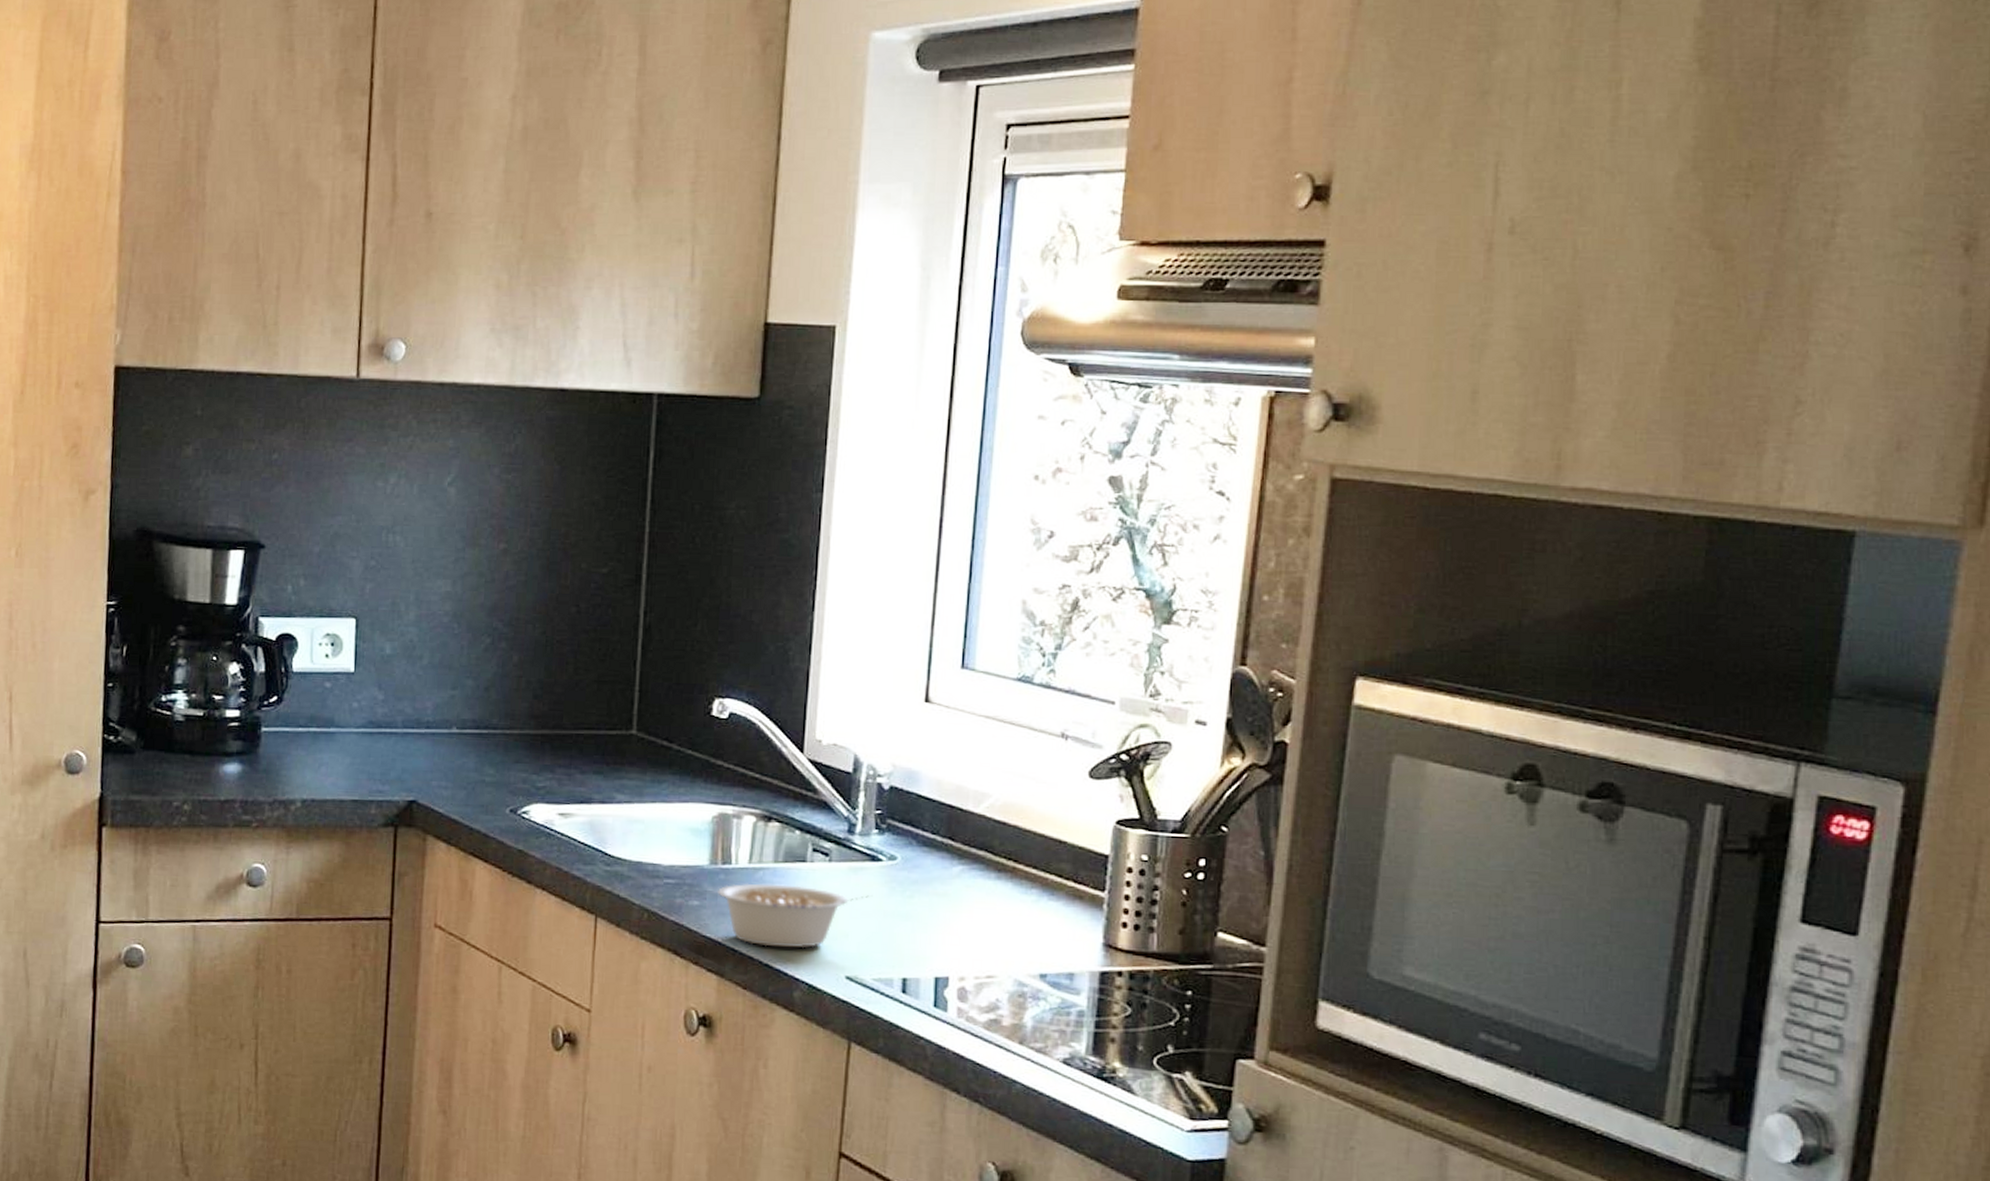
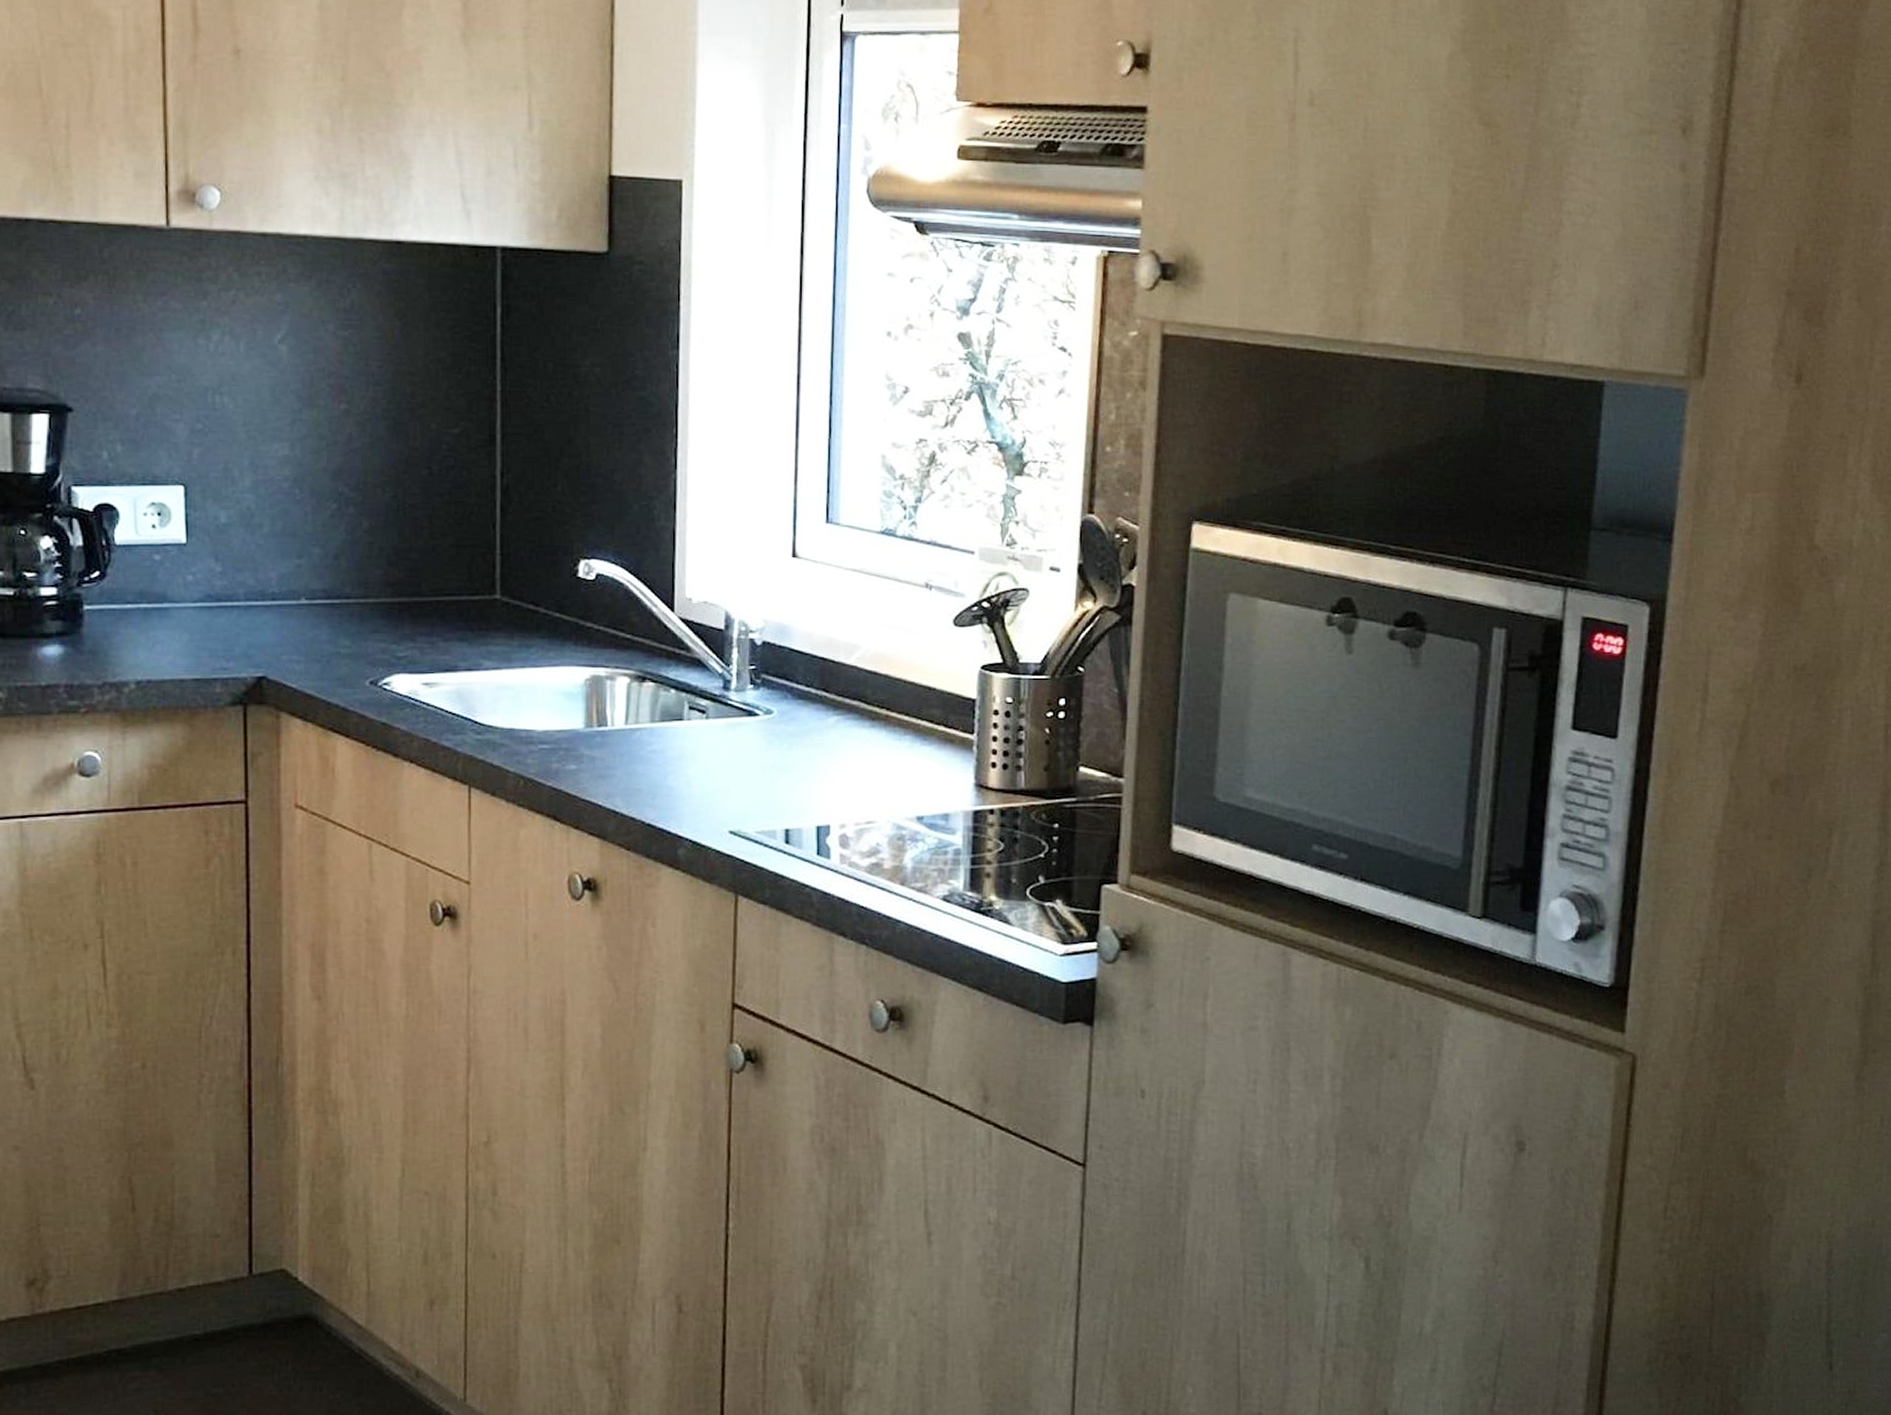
legume: present [718,883,873,948] -> none [595,744,751,807]

